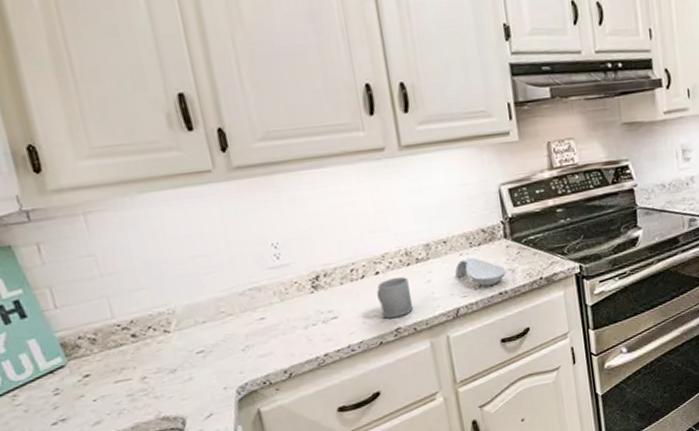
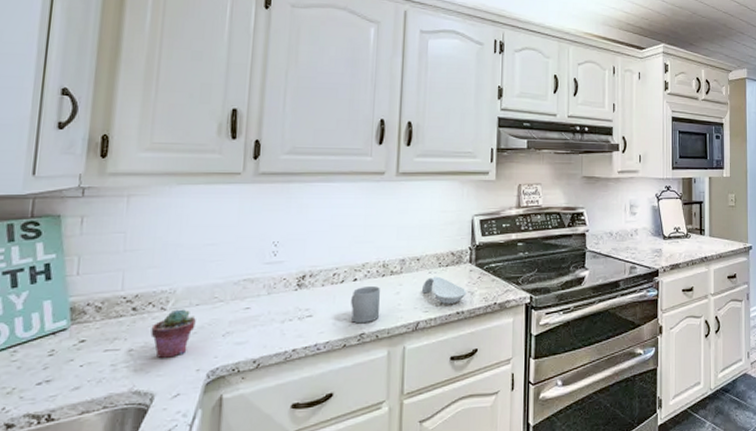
potted succulent: none [159,328,209,383] -> present [150,309,196,359]

